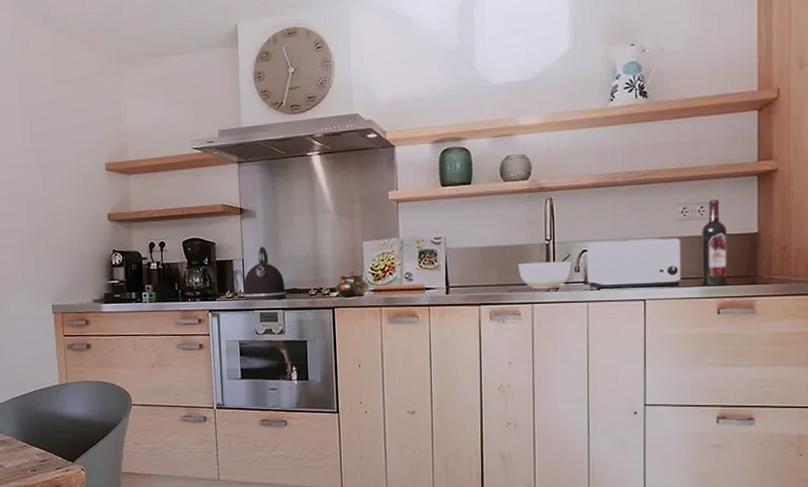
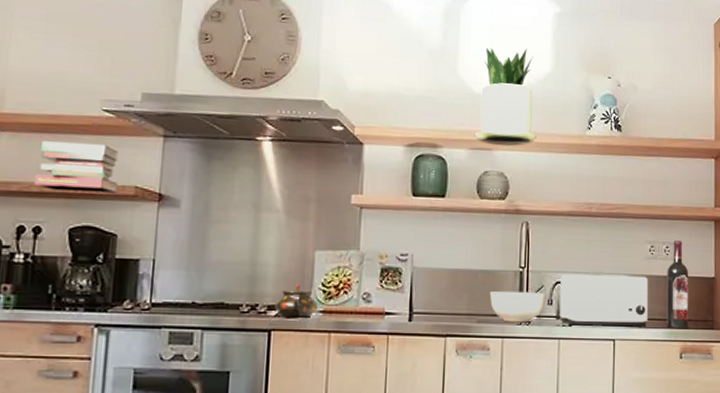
books: none [155,174,212,214] -> present [34,141,119,193]
kettle: present [243,246,287,301] -> none [147,245,210,316]
planter: none [494,32,556,131] -> present [474,48,536,147]

